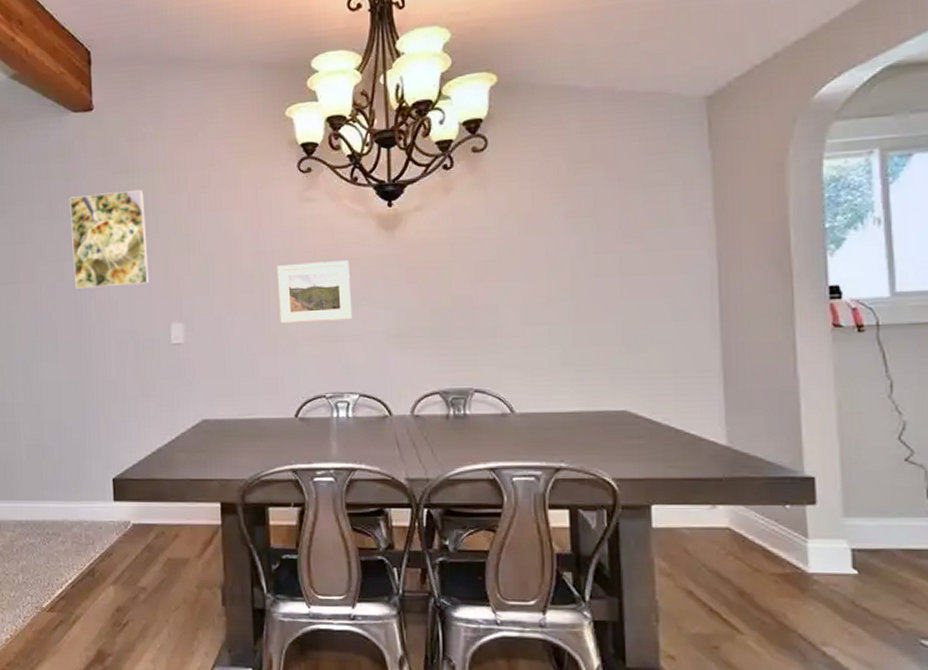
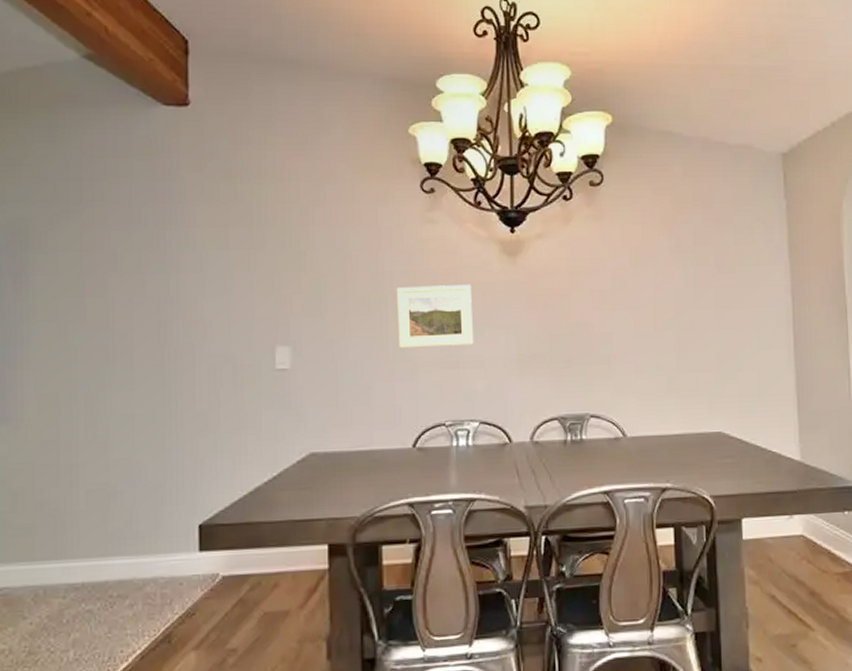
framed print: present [69,189,149,289] -> none [155,197,251,306]

